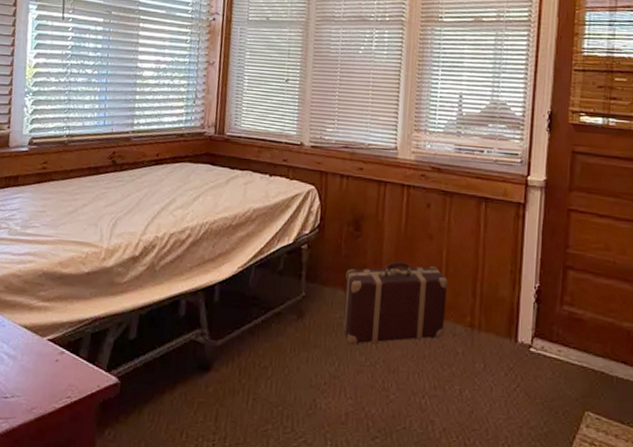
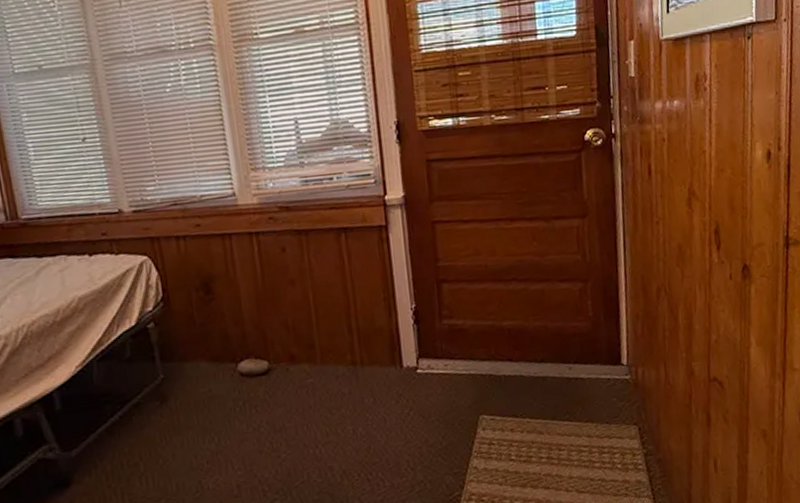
suitcase: present [342,261,448,345] -> none [205,313,326,416]

